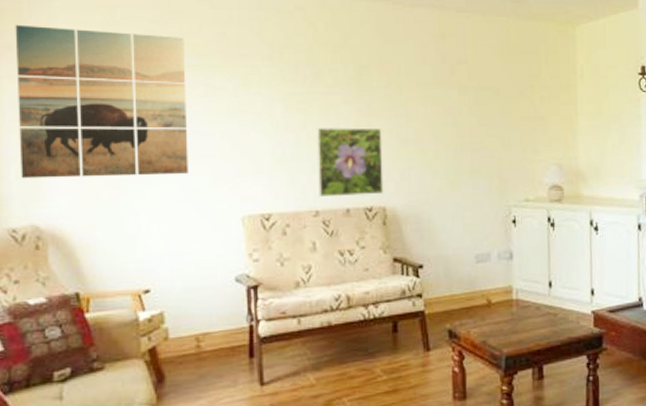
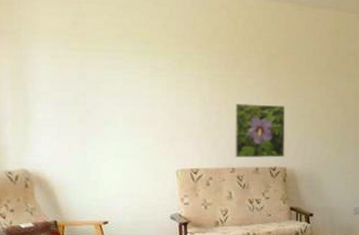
wall art: present [15,24,188,179] -> none [8,14,137,136]

